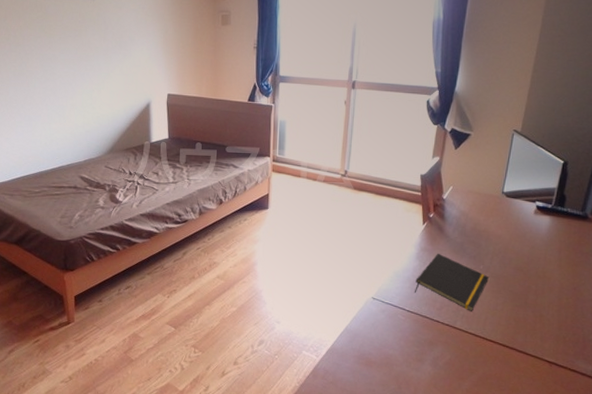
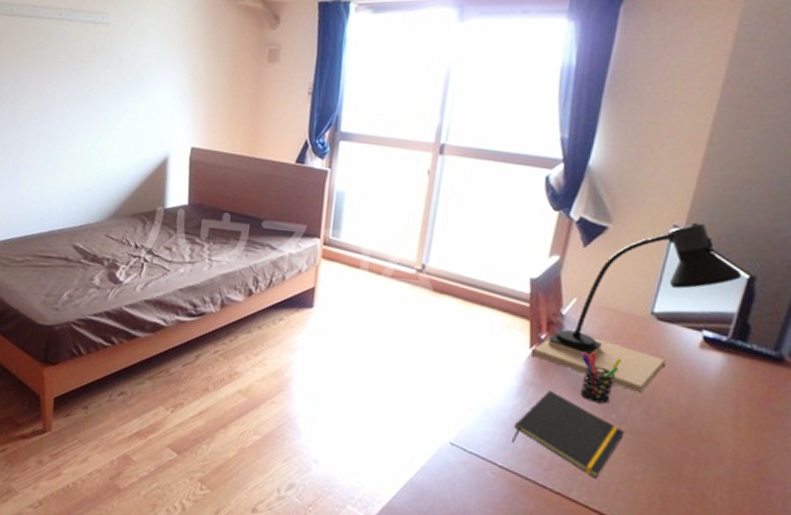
desk lamp: none [423,127,559,249] -> present [530,222,743,393]
pen holder: none [458,224,484,259] -> present [579,351,621,404]

